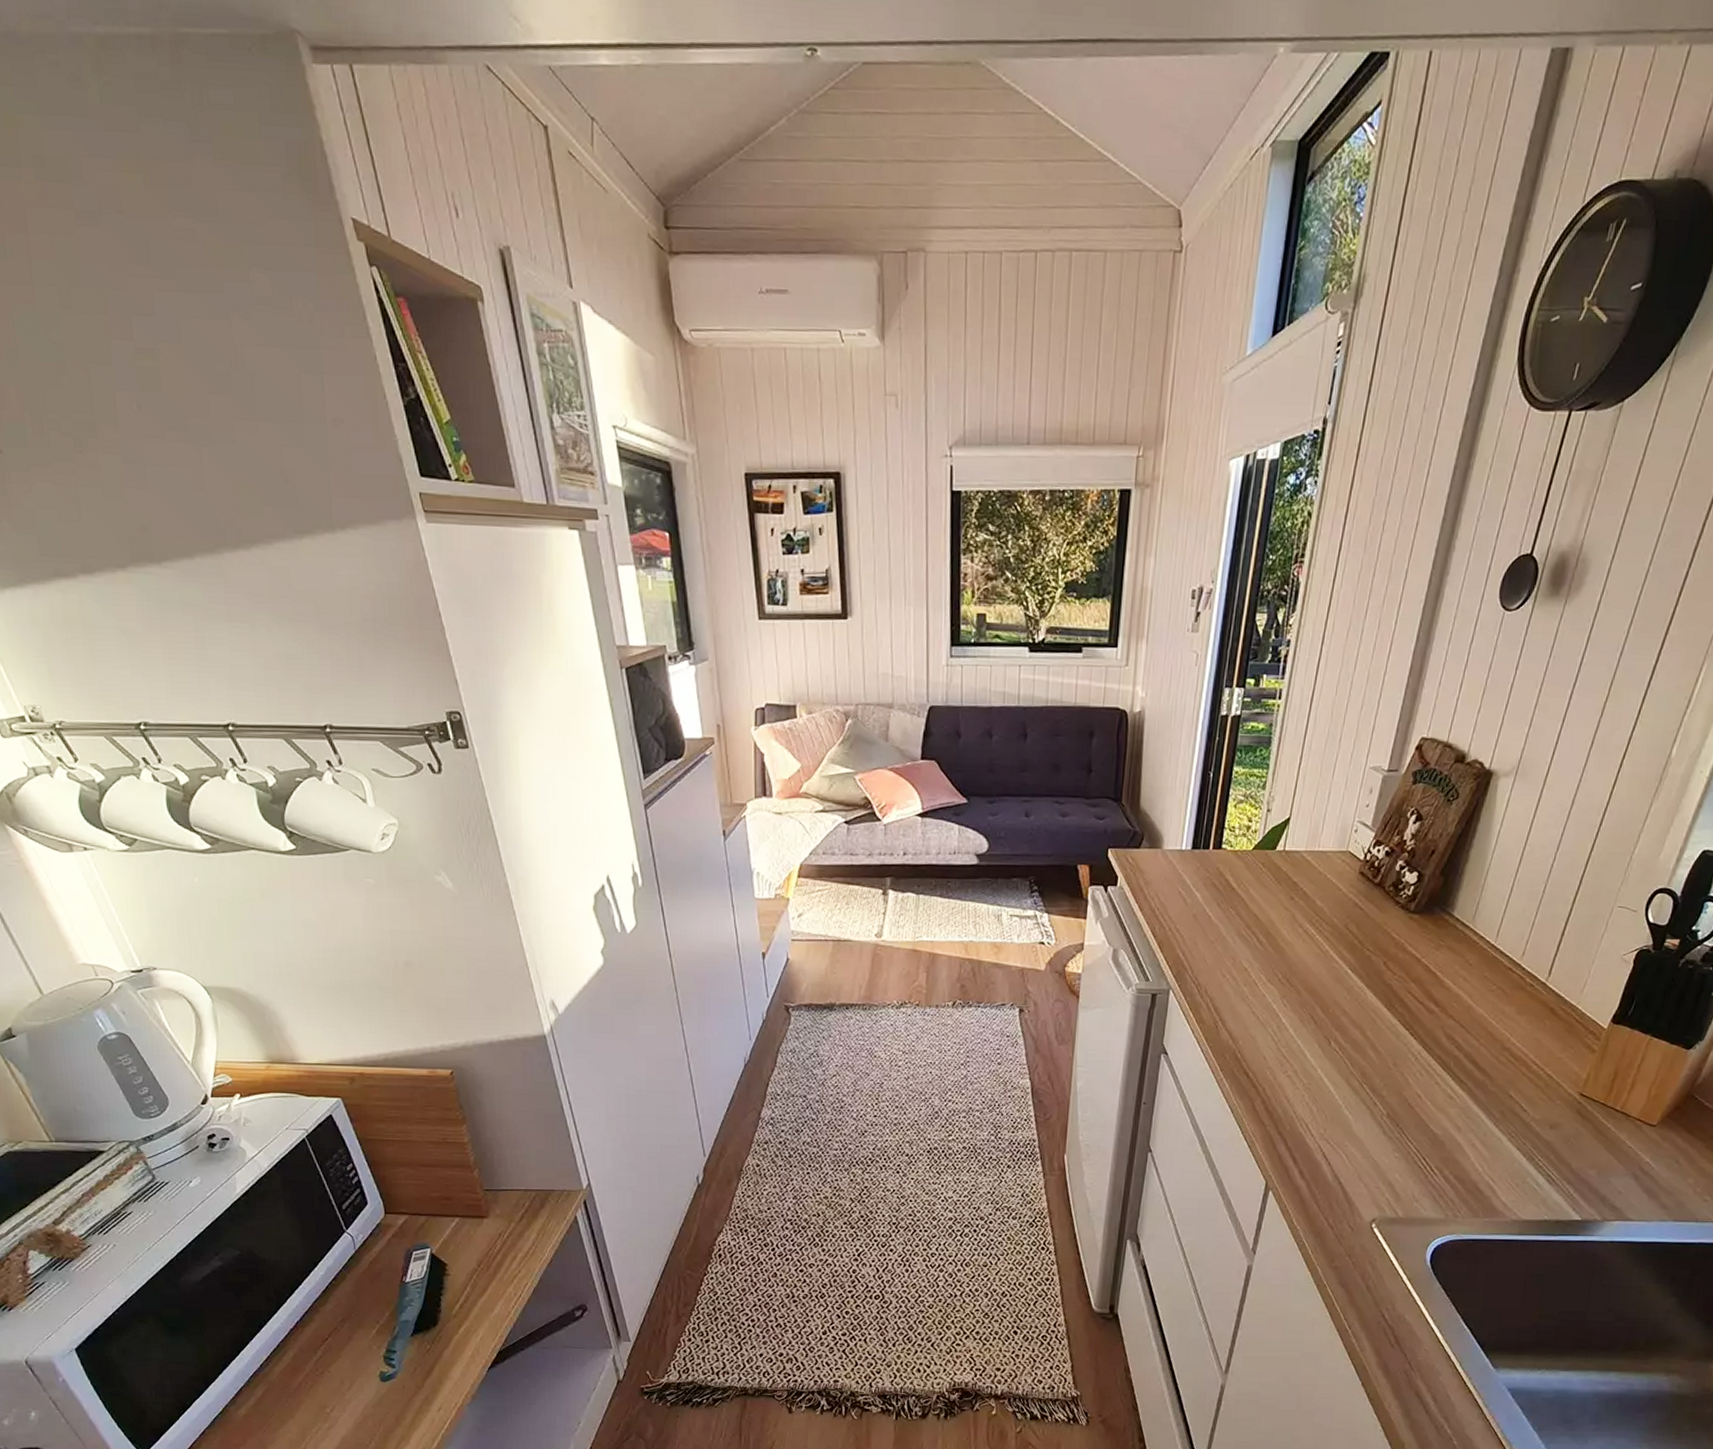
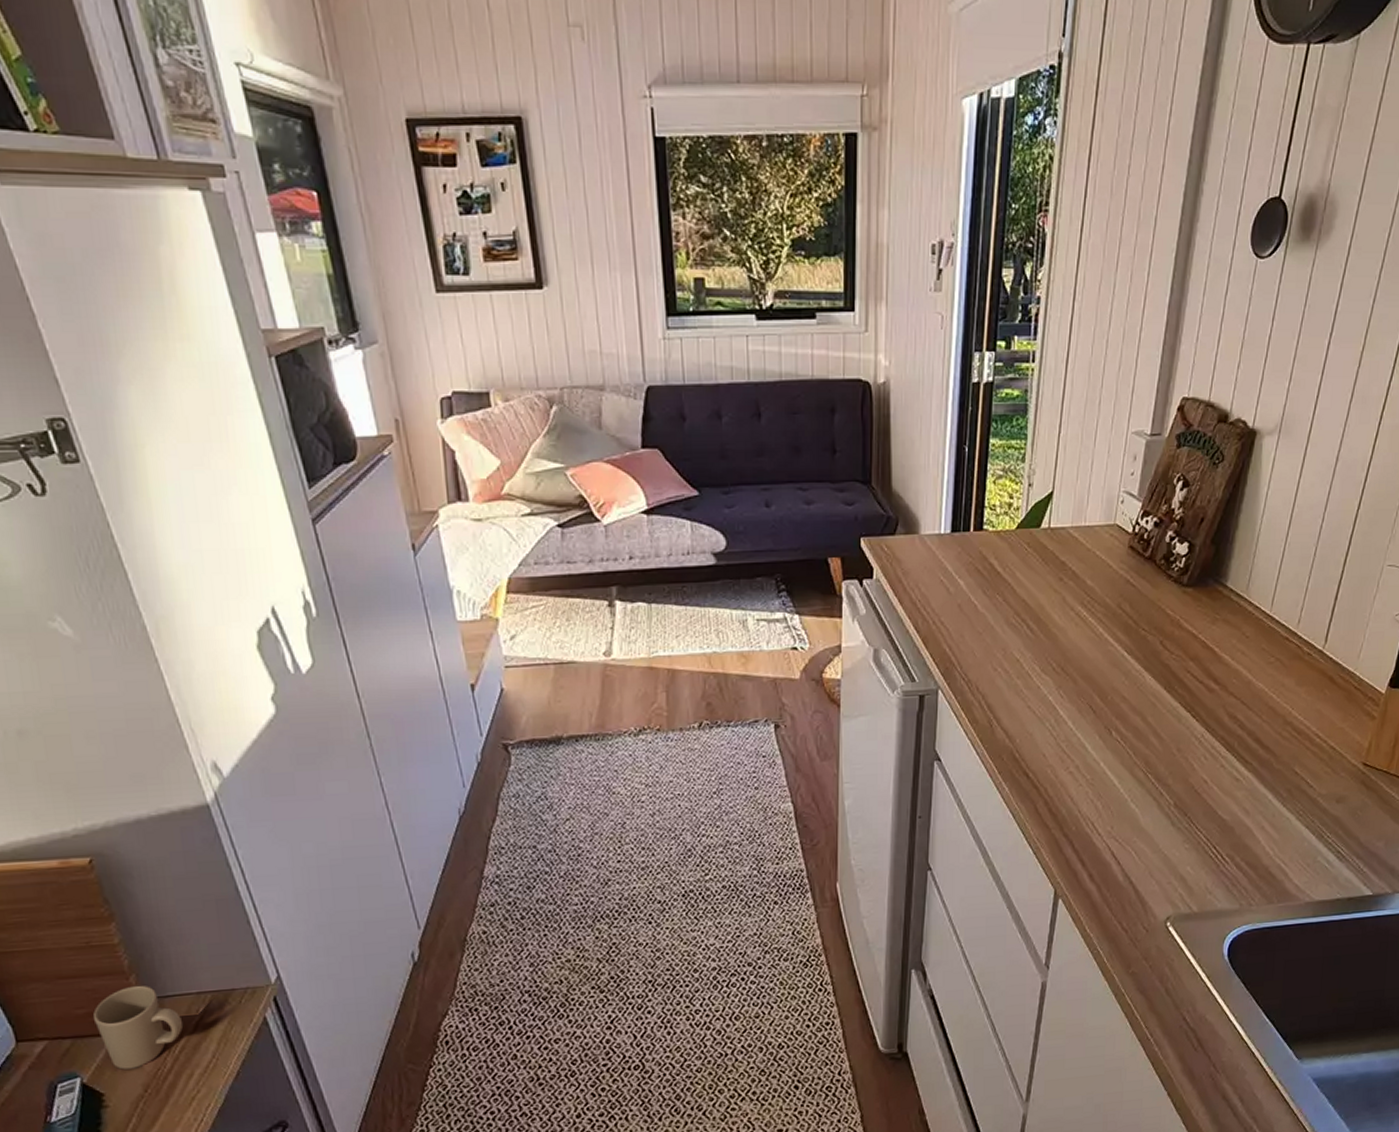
mug: none [443,1178,512,1246] -> present [92,985,184,1070]

